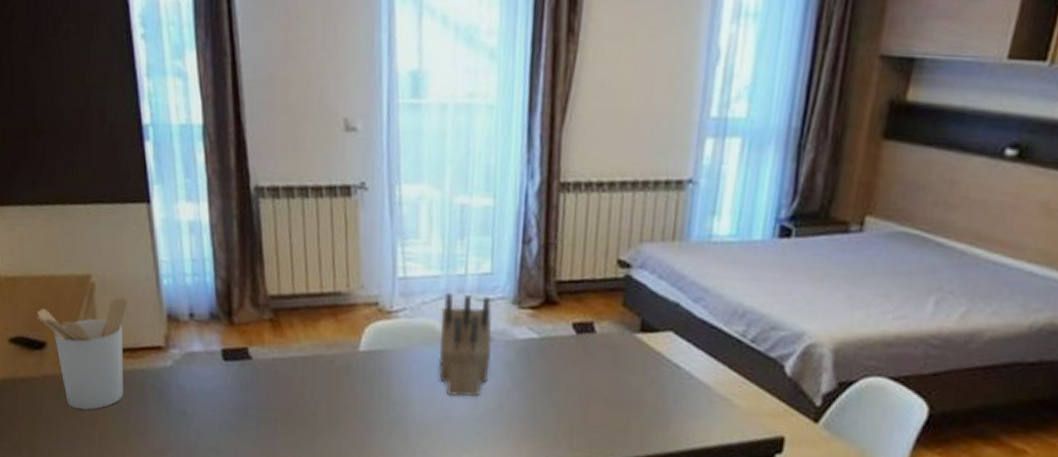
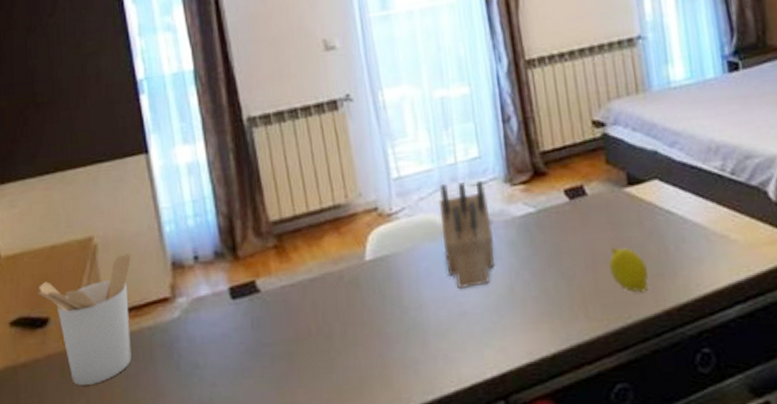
fruit: none [602,387,641,435] -> present [608,247,649,293]

